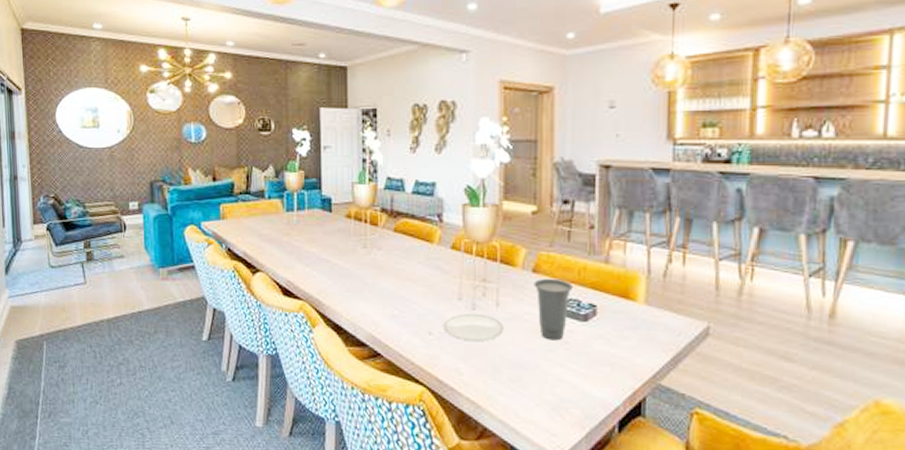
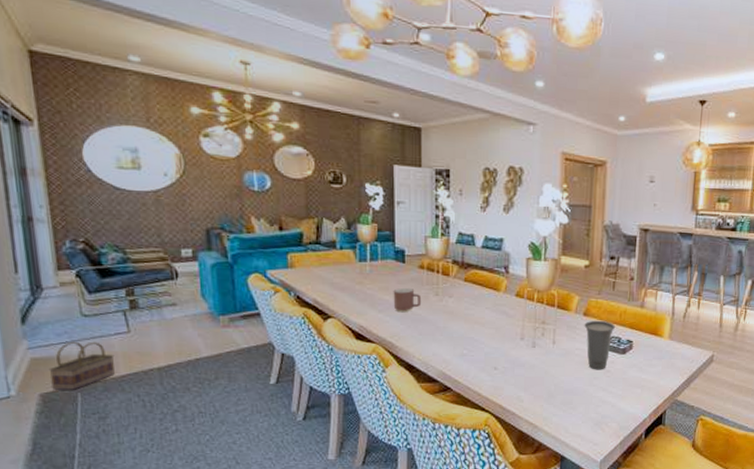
basket: none [23,291,73,338] -> present [48,341,115,390]
mug: none [320,239,349,266] -> present [393,287,422,312]
plate: present [443,313,504,342] -> none [507,350,559,374]

